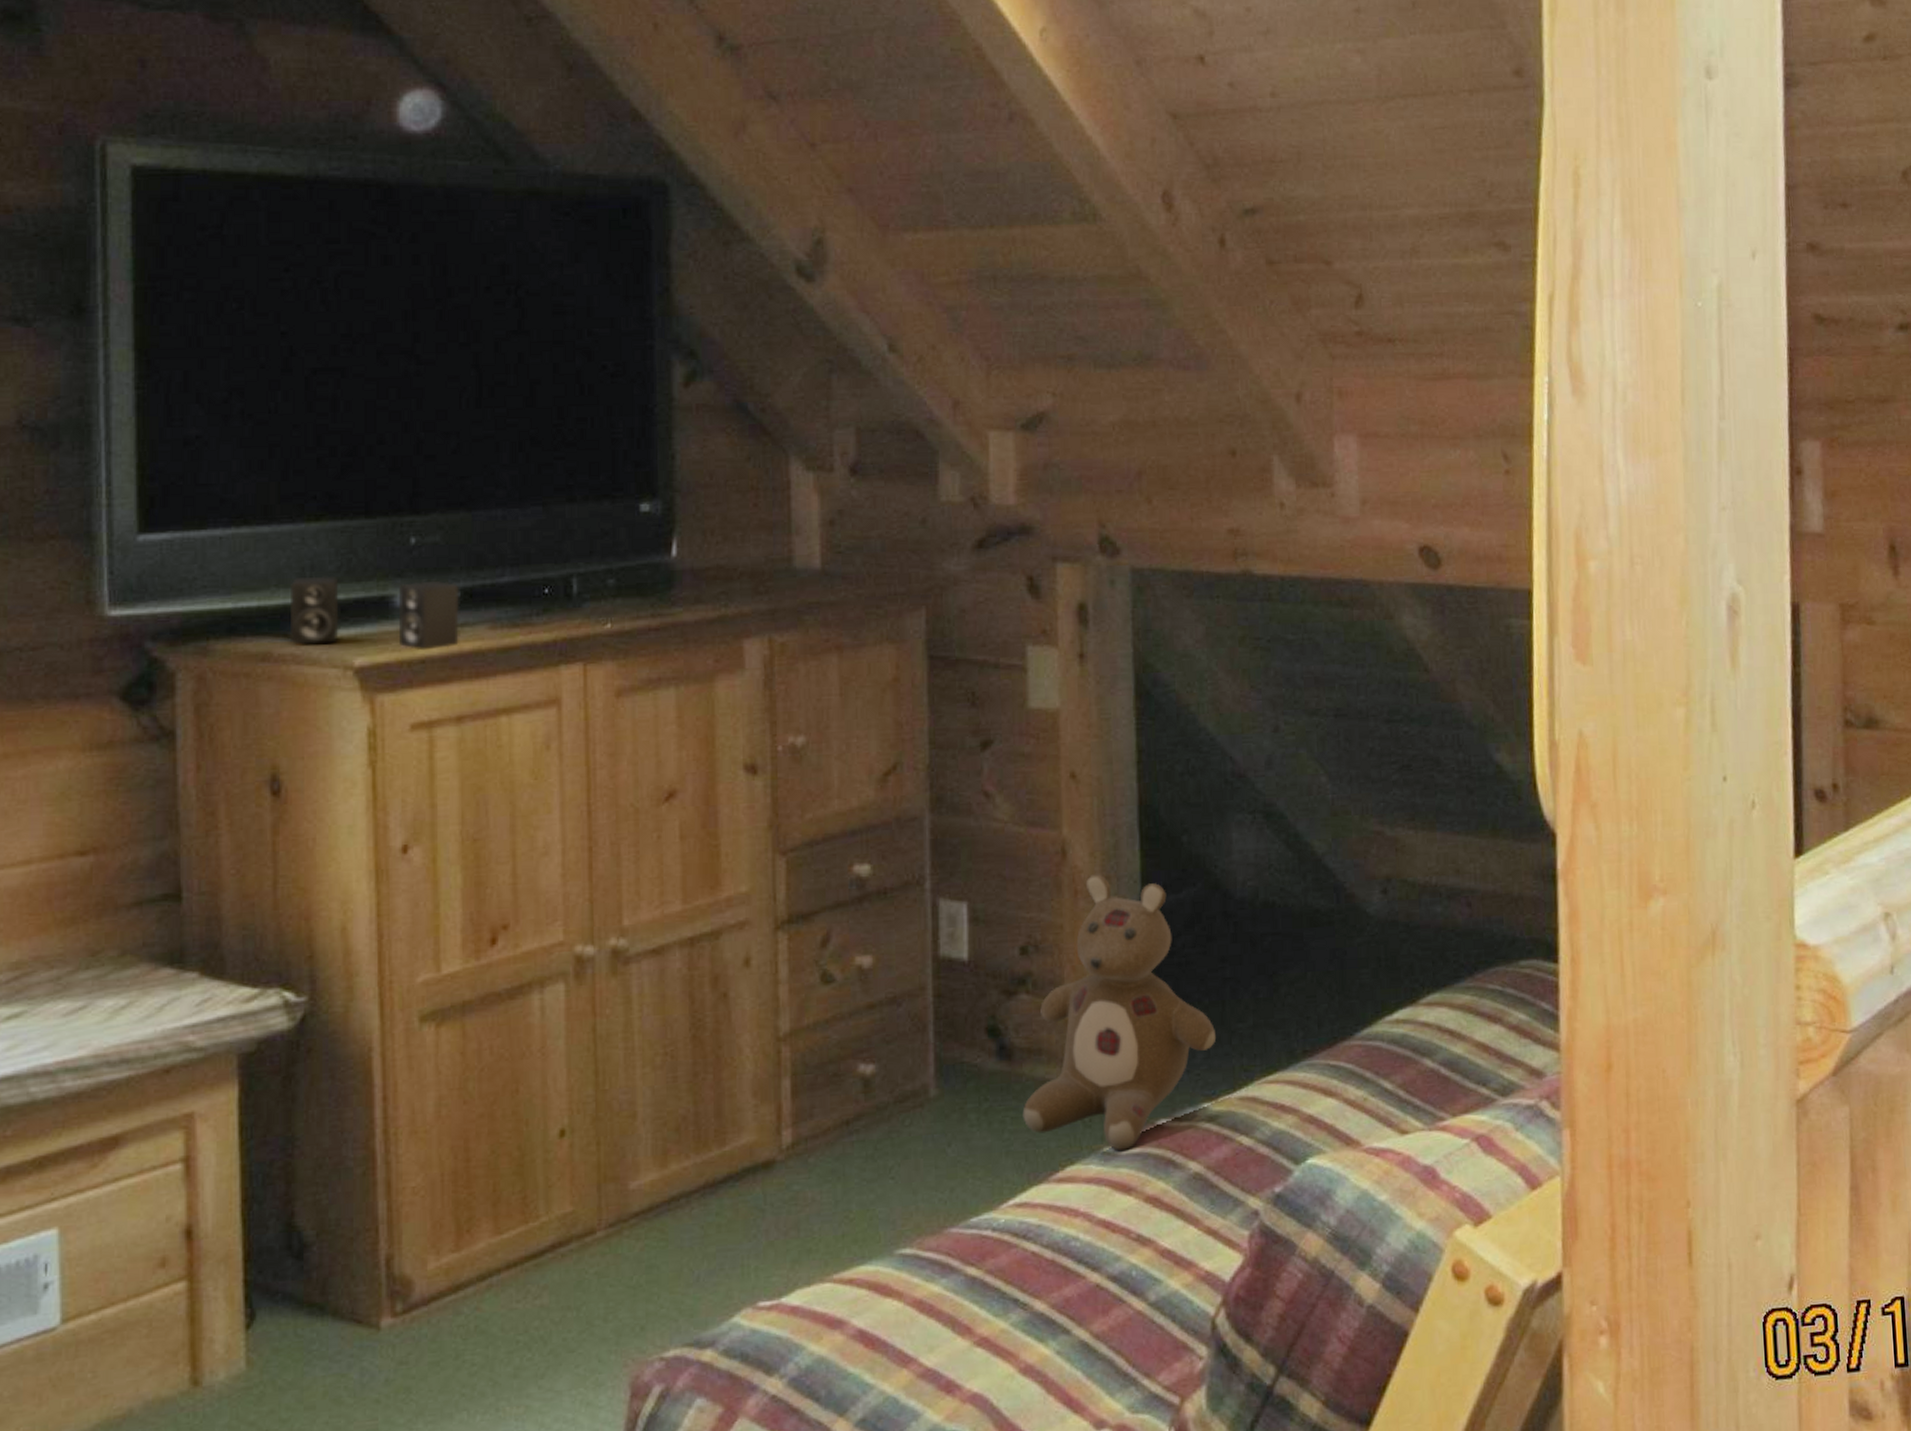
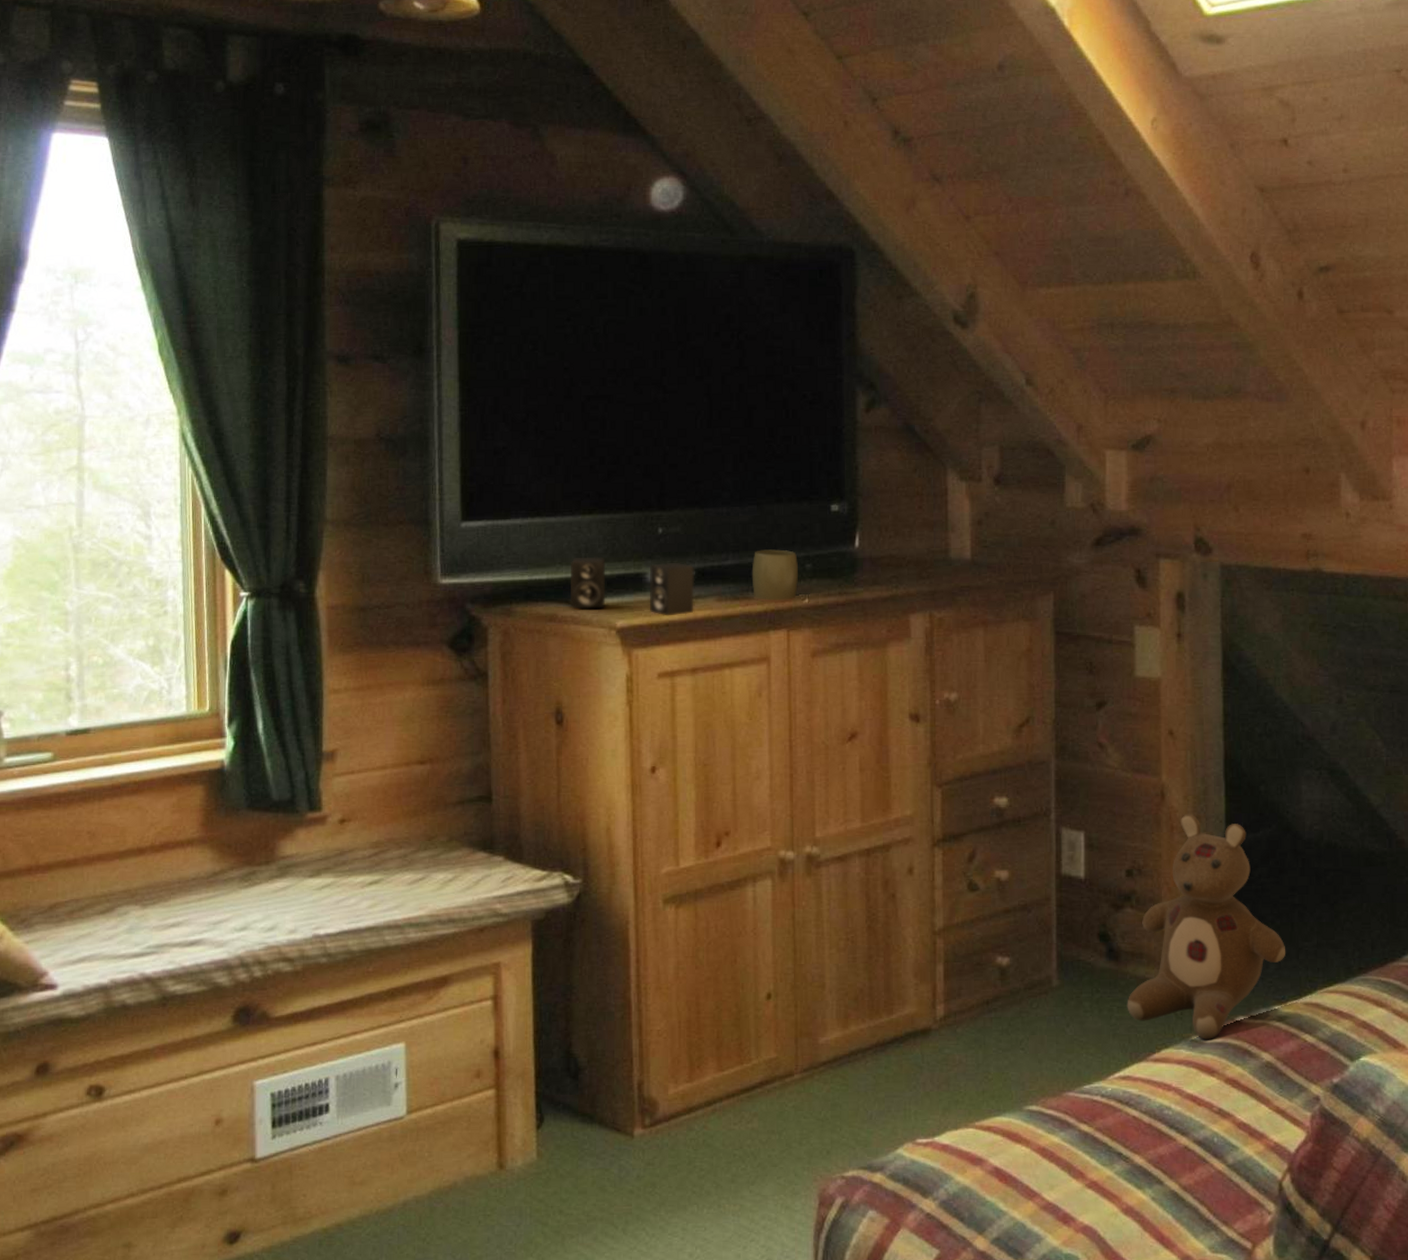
mug: none [536,561,599,629] -> present [751,549,799,603]

